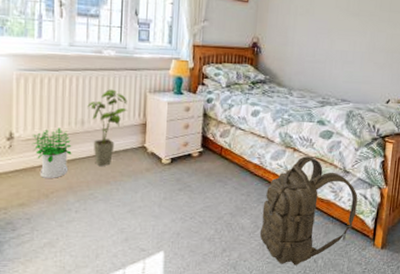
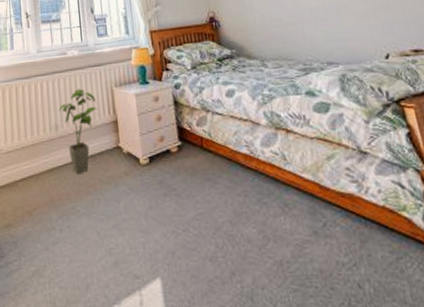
potted plant: present [31,128,72,178] -> none [12,136,50,193]
backpack: present [259,156,358,265] -> none [266,137,398,294]

